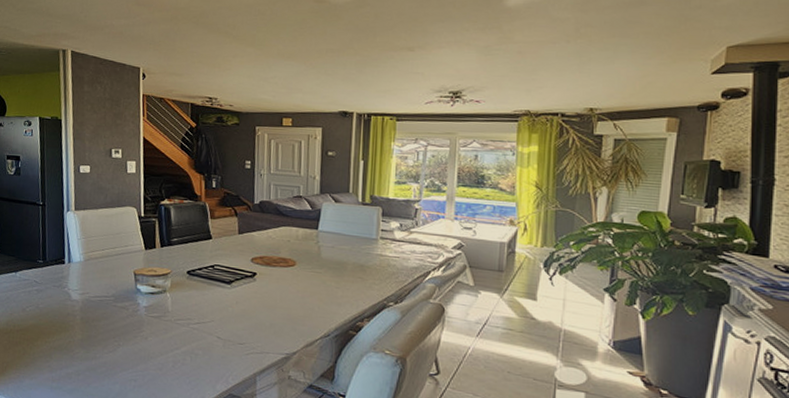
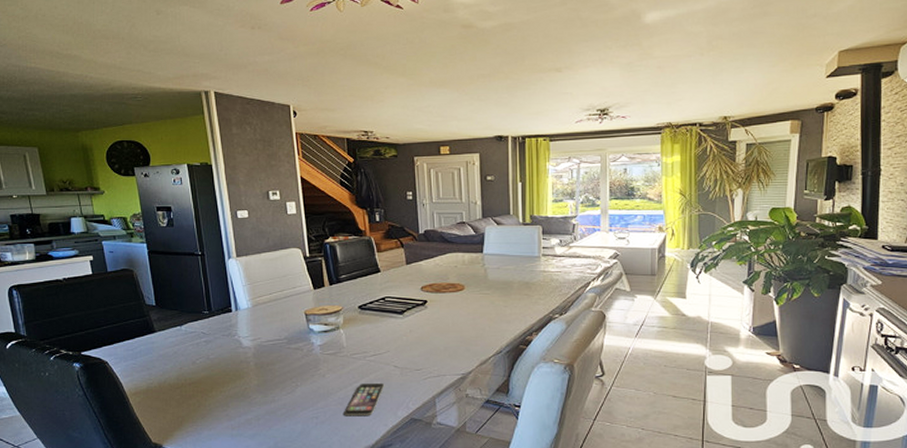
smartphone: none [162,351,206,385] -> present [344,382,385,416]

